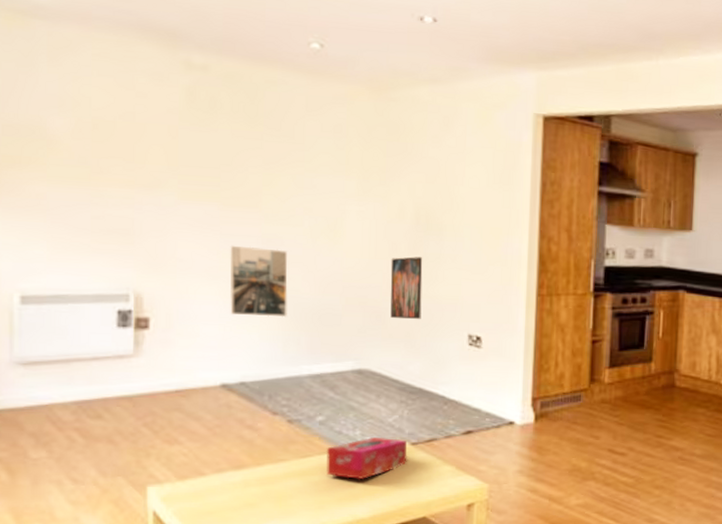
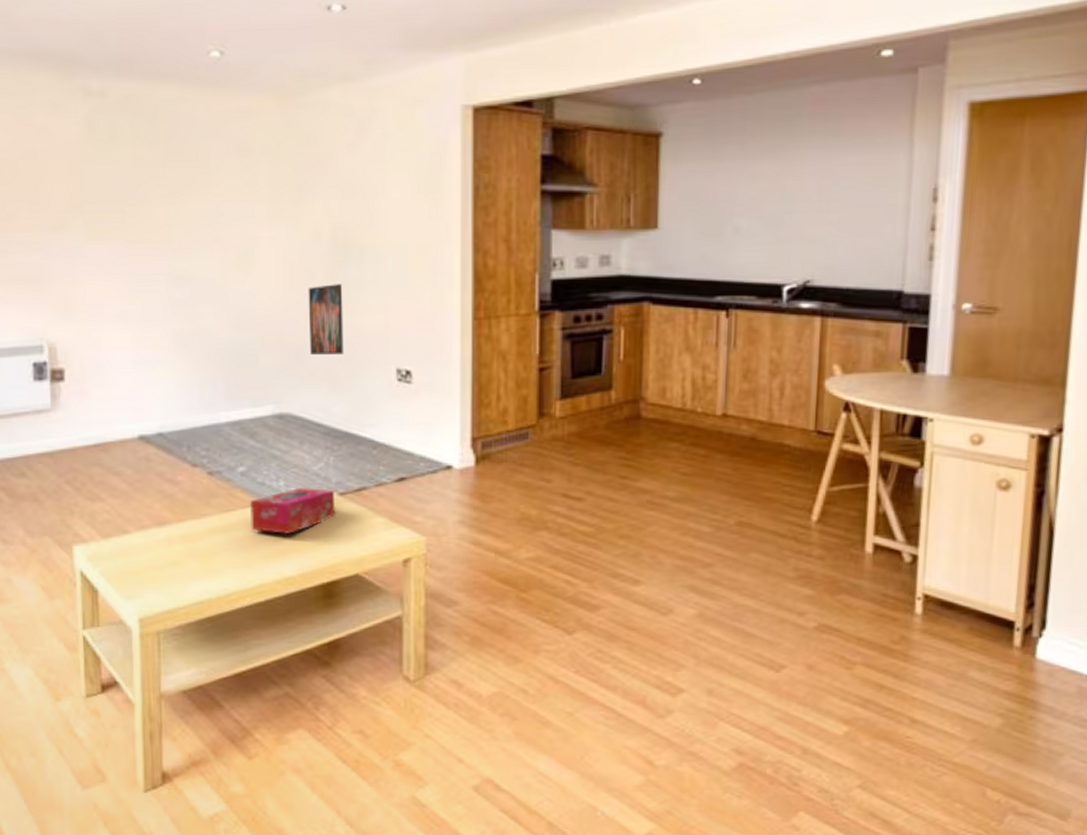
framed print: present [230,245,288,318] -> none [139,285,201,361]

